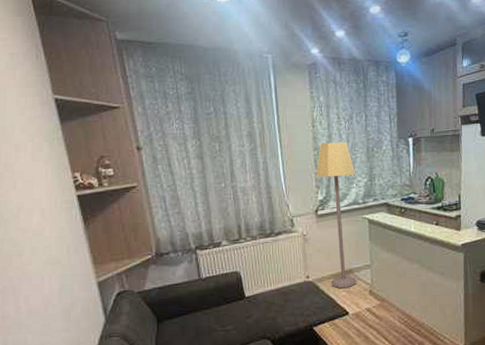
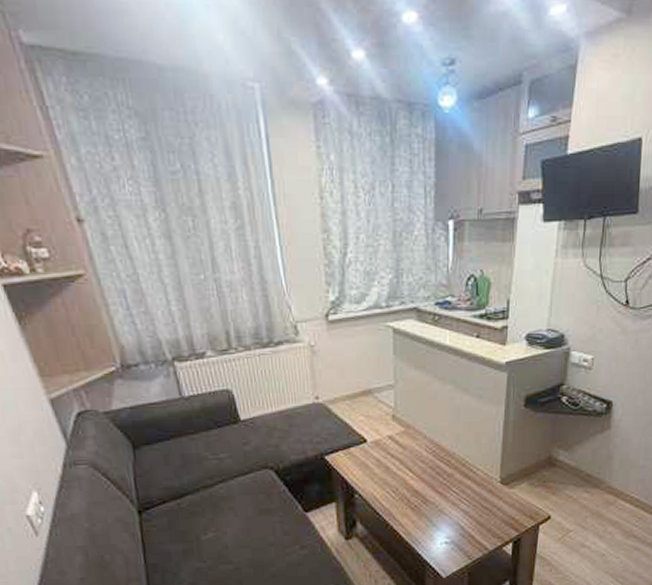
lamp: present [316,142,356,288] -> none [326,223,377,411]

